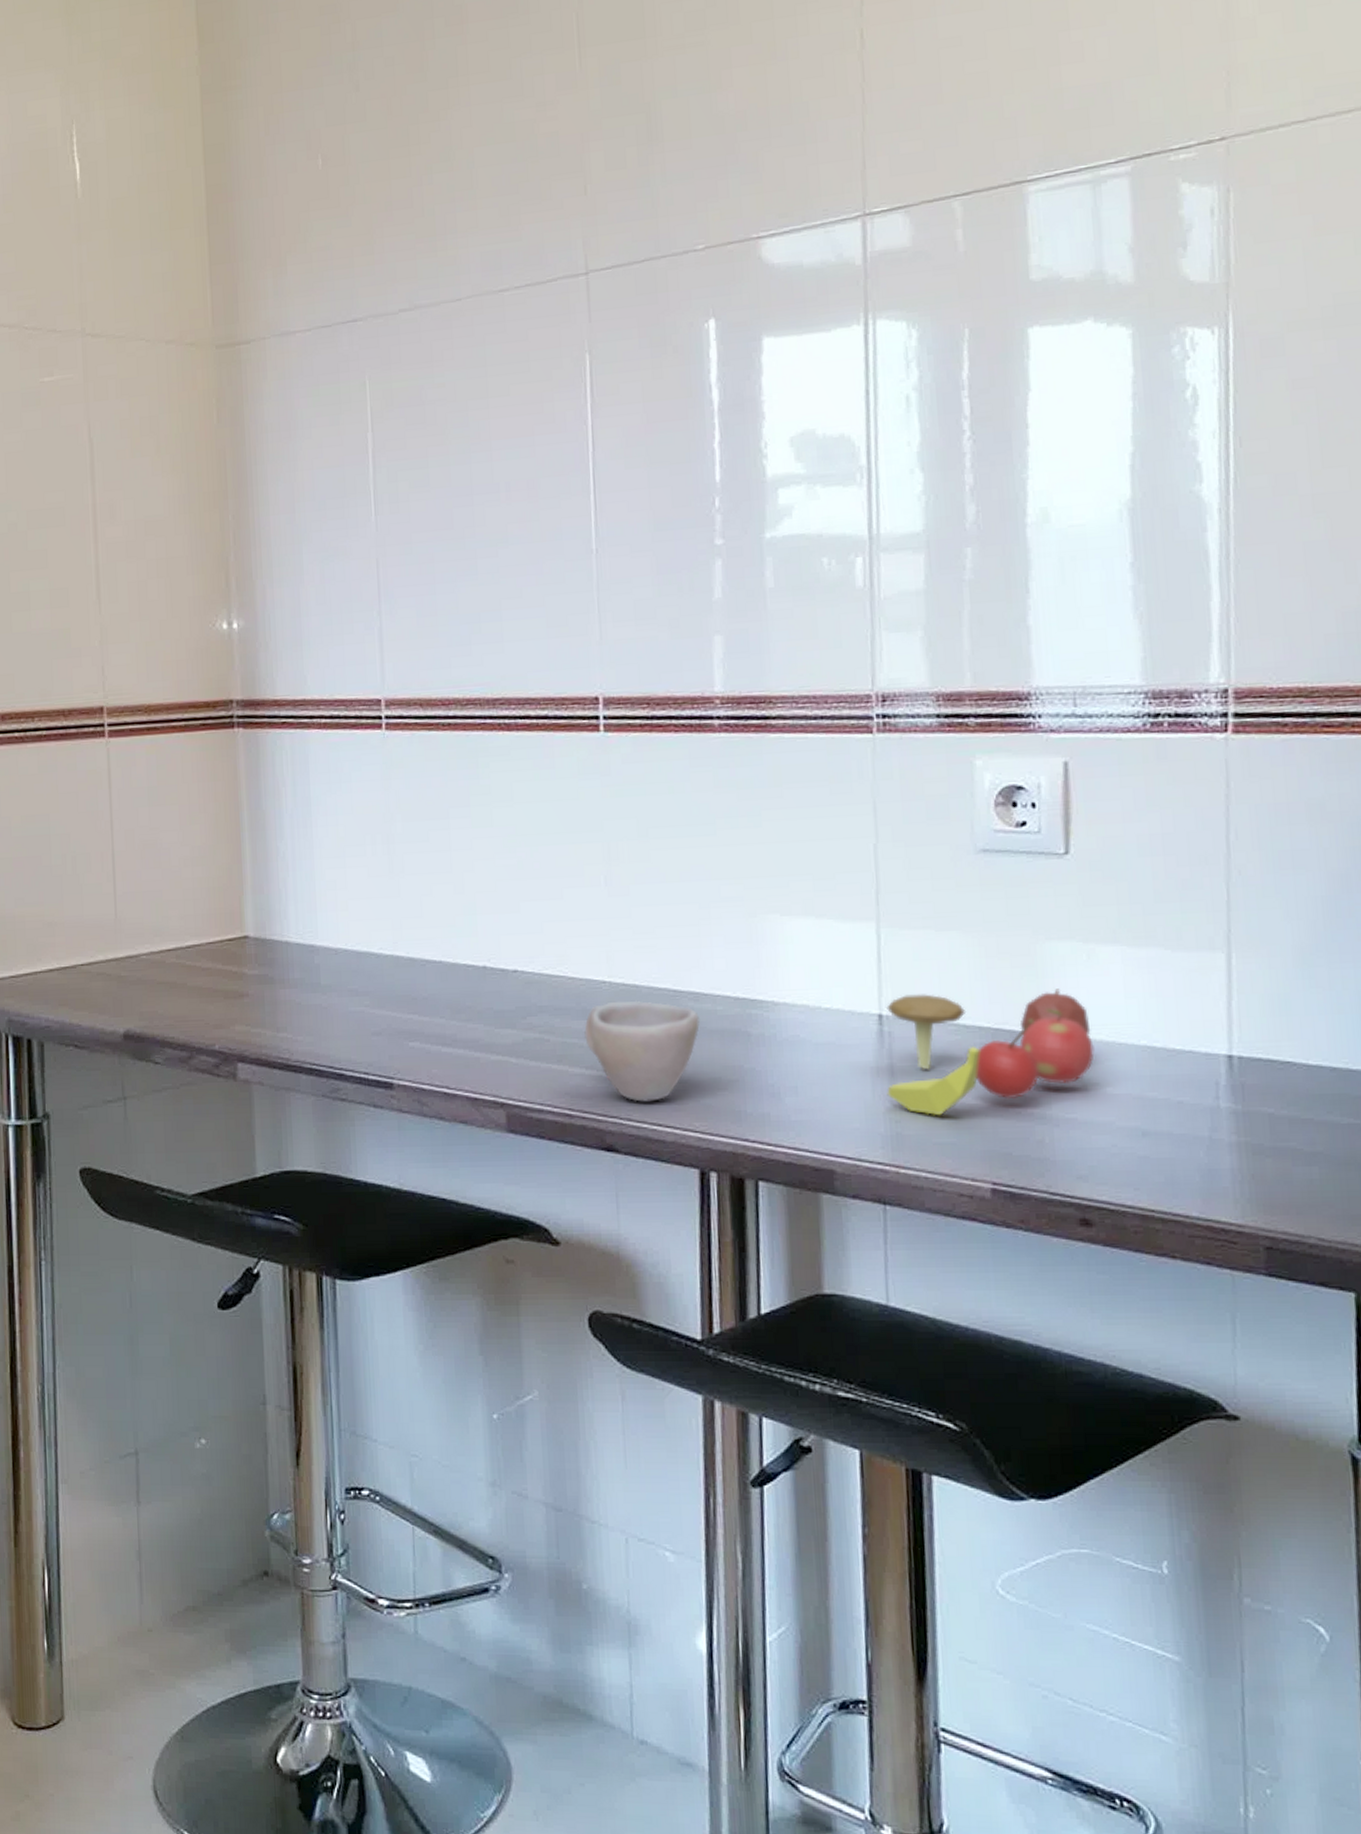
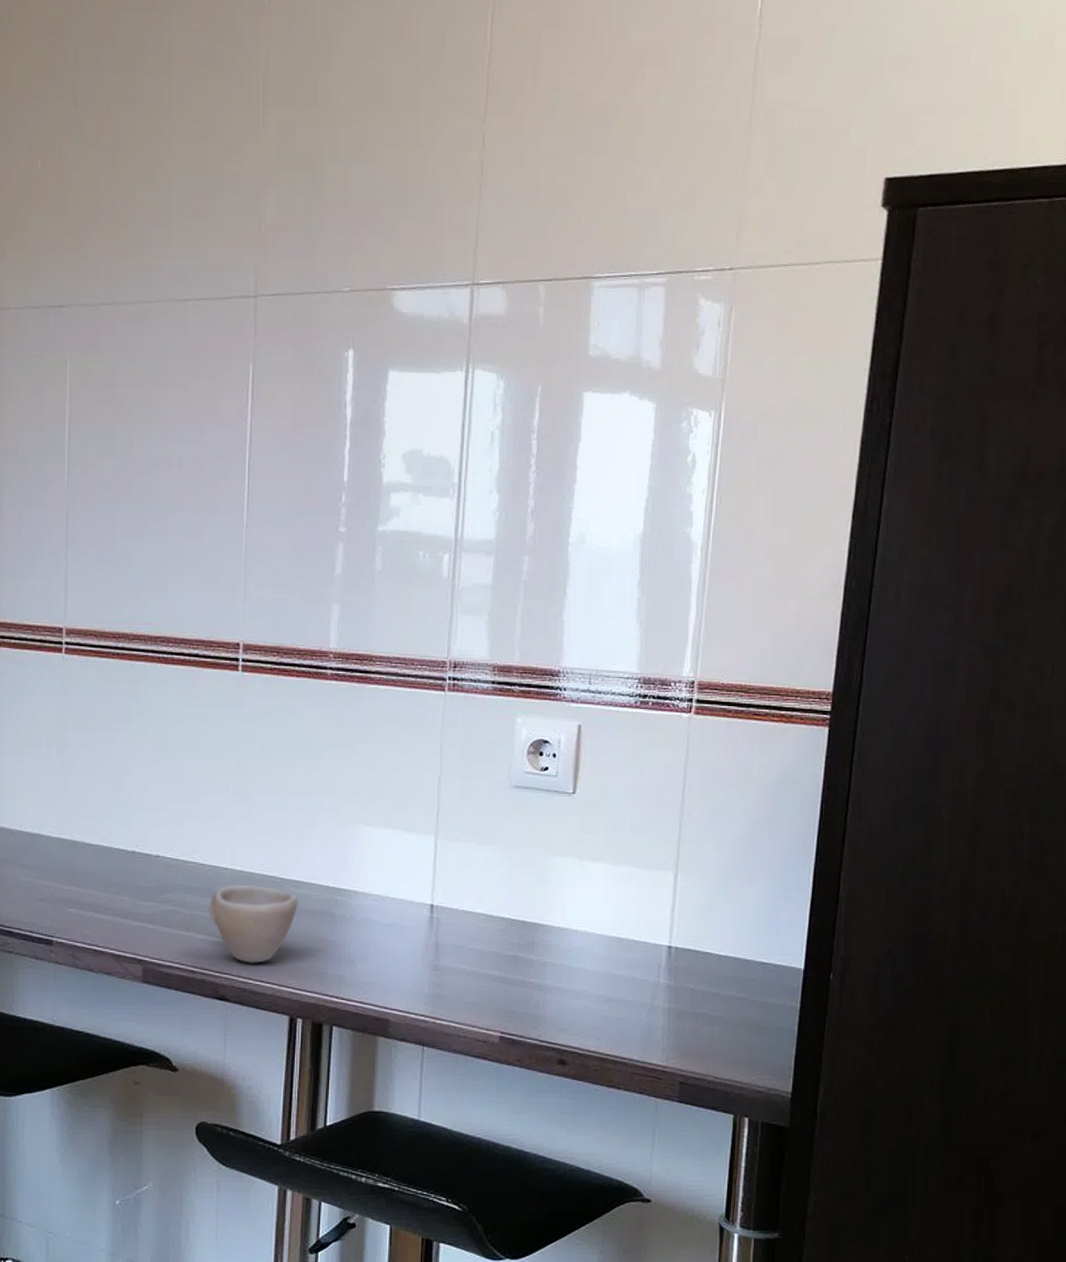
fruit: present [886,988,1095,1115] -> none [432,891,580,981]

